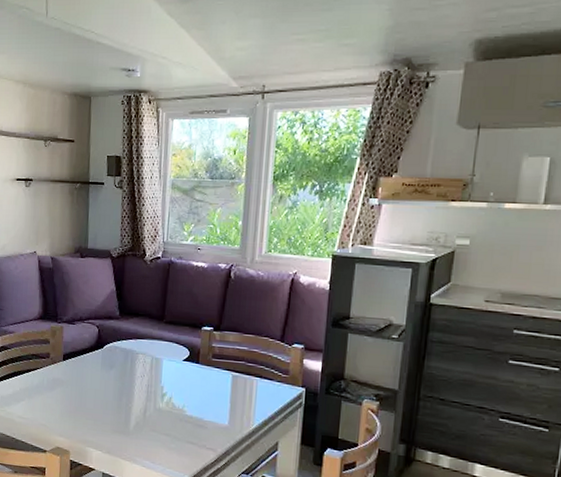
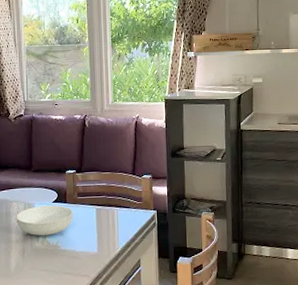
serving bowl: none [141,362,205,397] -> present [16,205,73,236]

